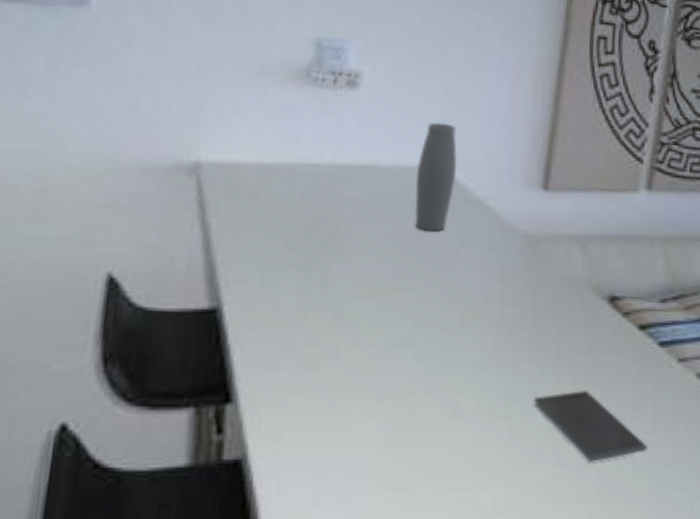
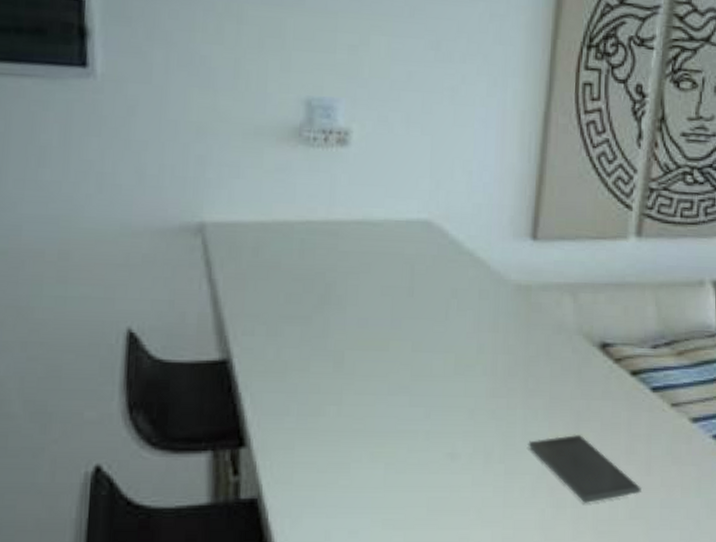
vase: present [414,122,457,233] -> none [407,176,447,284]

